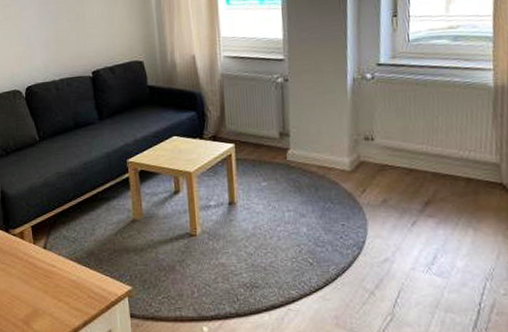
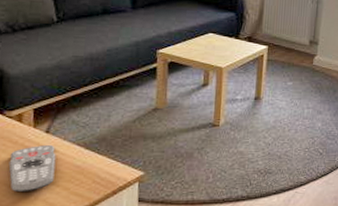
remote control: none [18,261,56,307] -> present [8,145,56,193]

